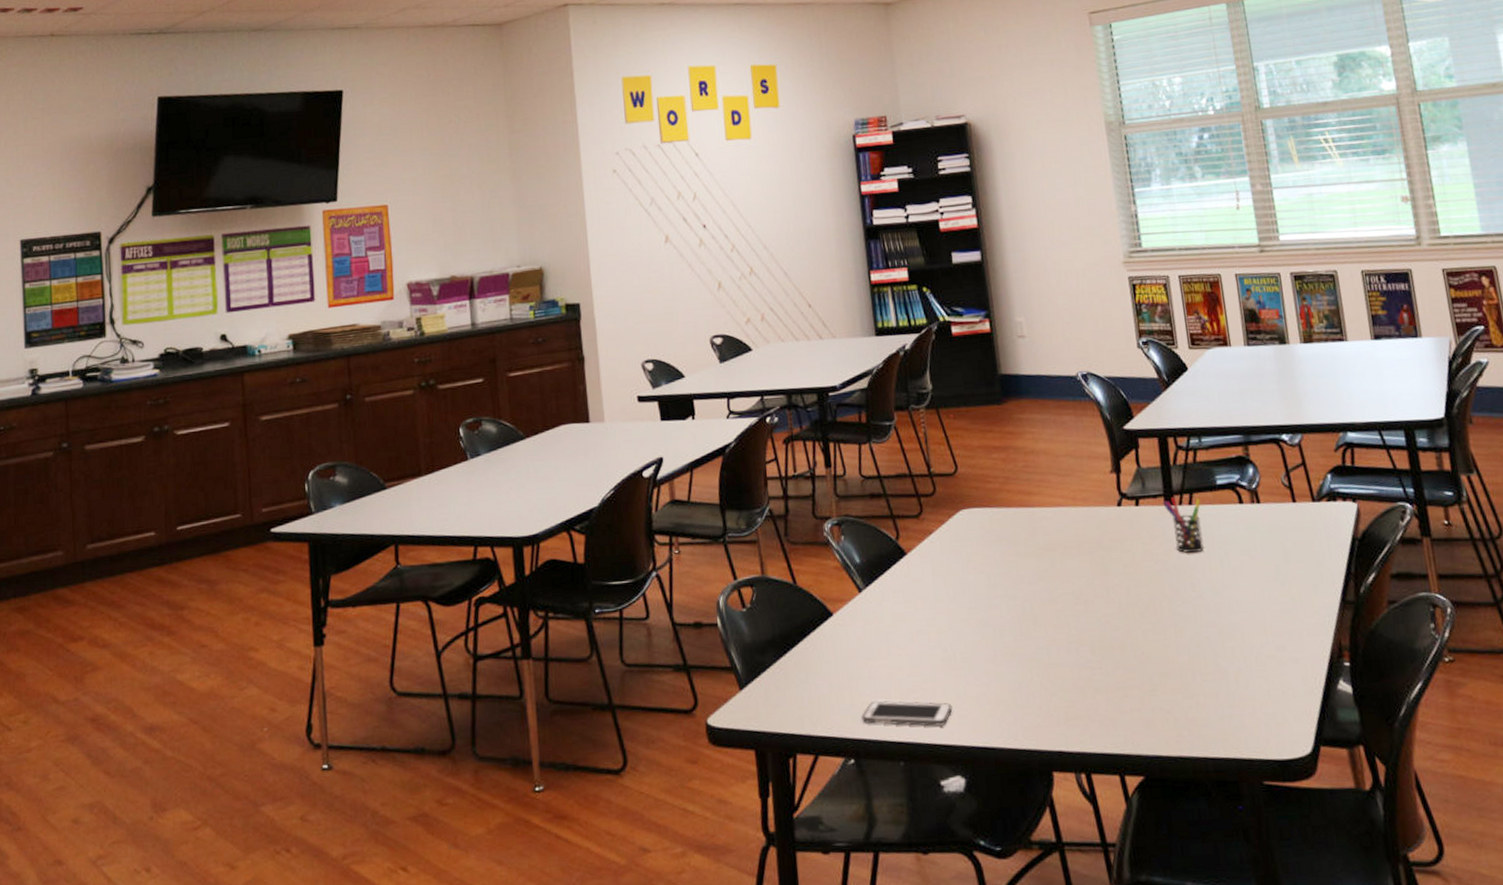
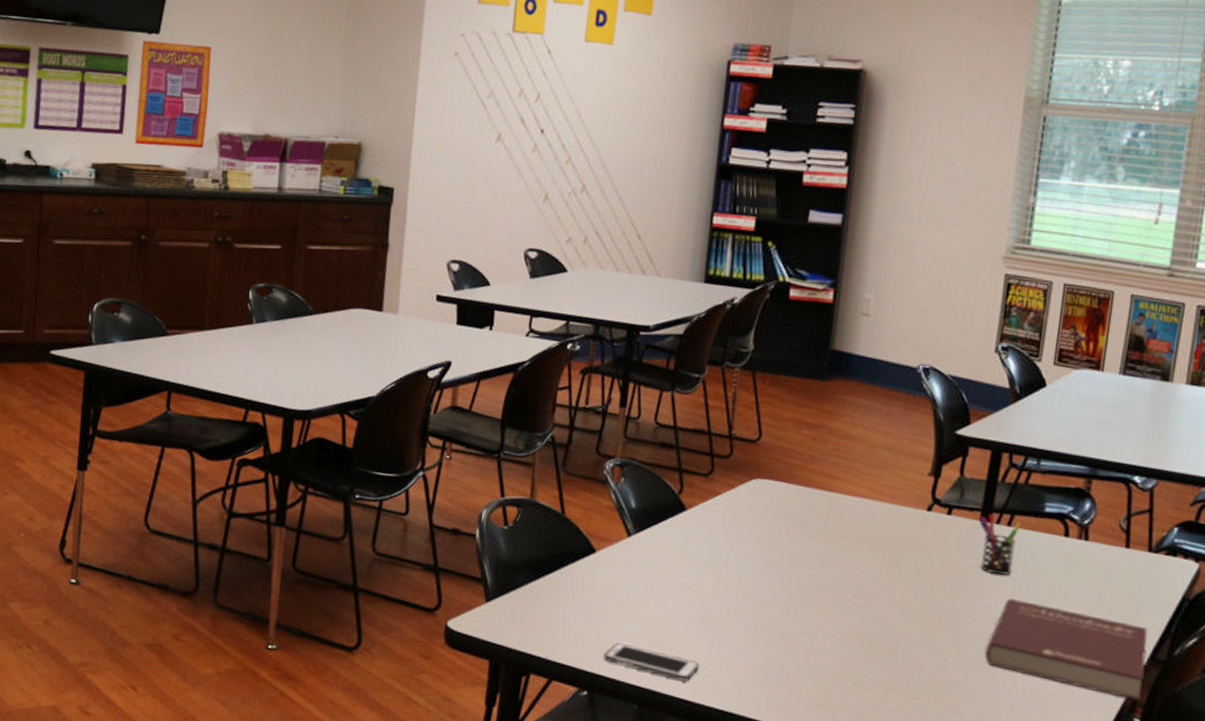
book: none [1201,572,1345,646] -> present [985,598,1148,701]

